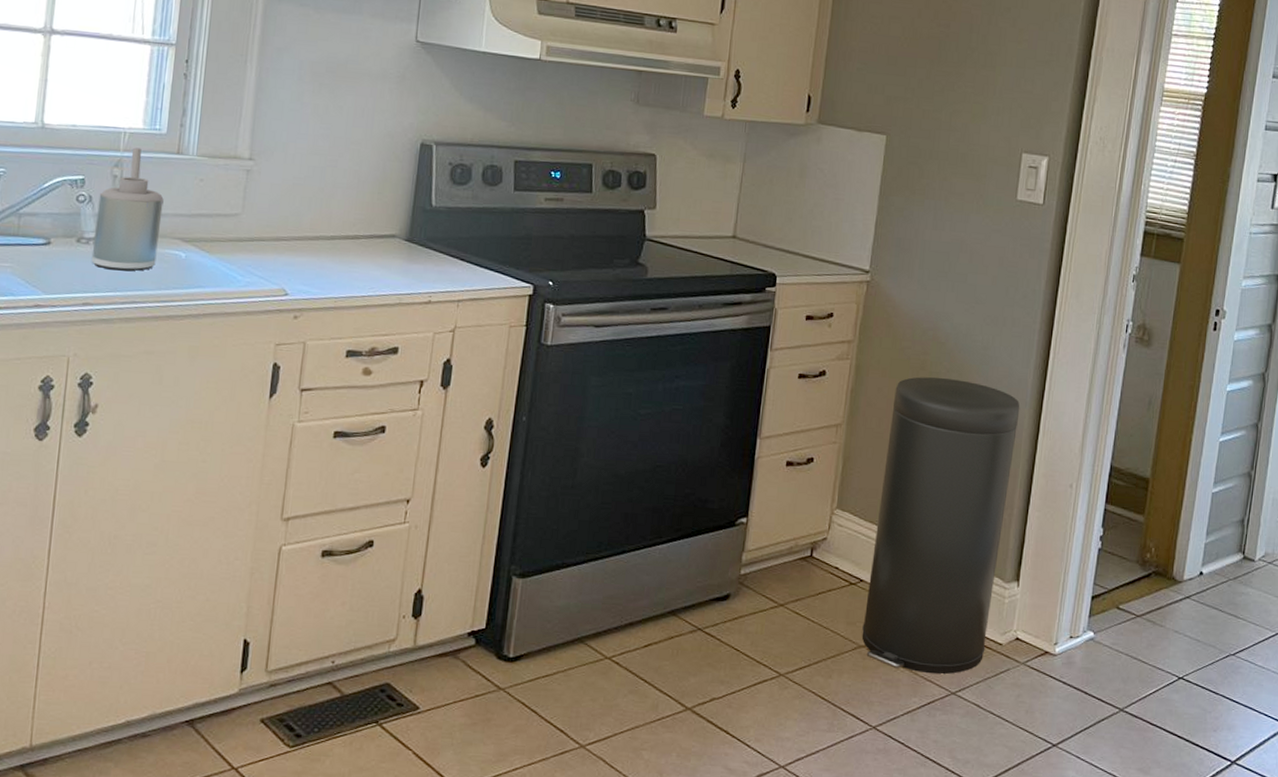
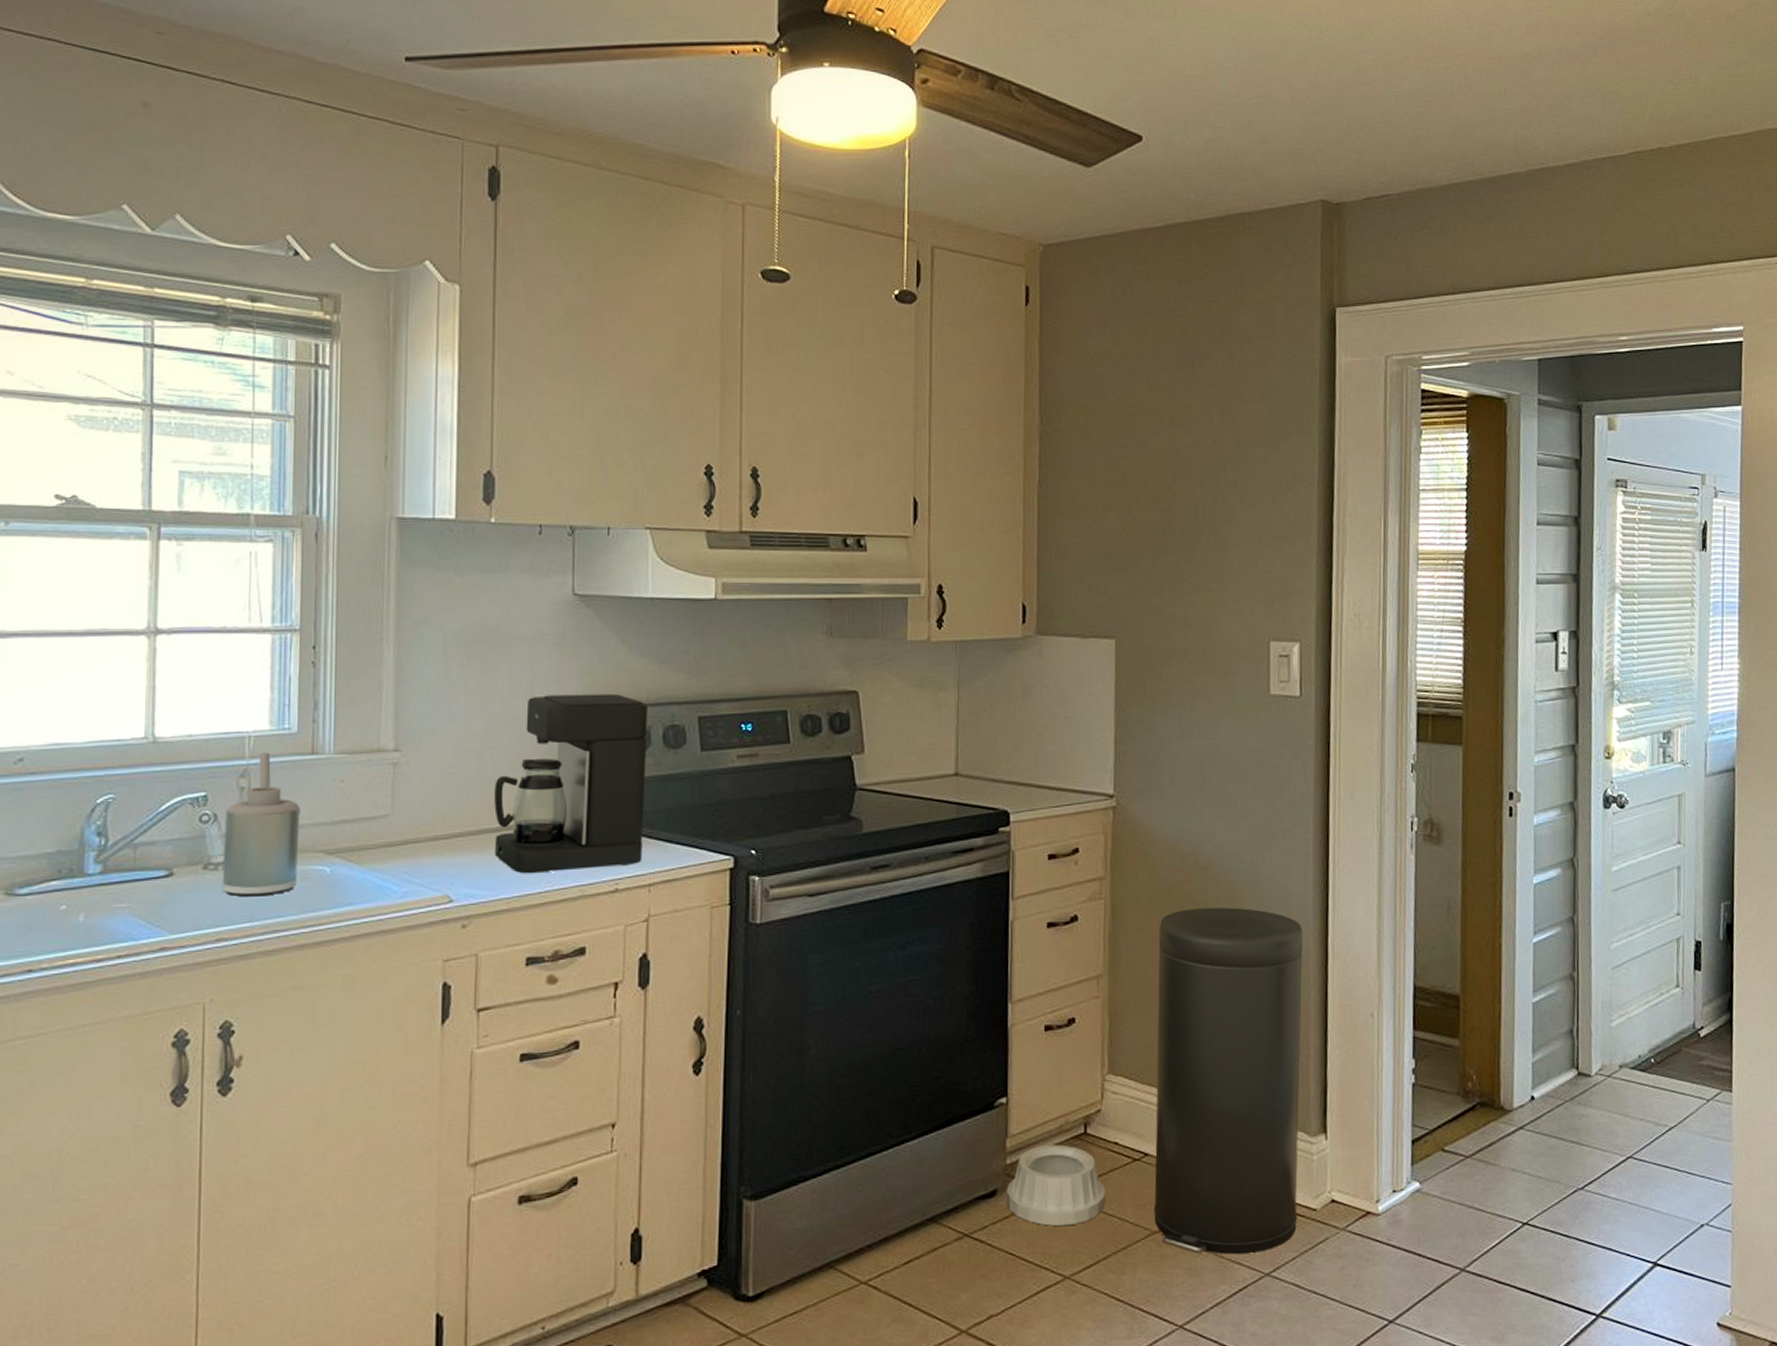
coffee maker: none [328,126,472,282] -> present [494,693,648,874]
pet bowl: none [737,562,823,632] -> present [1006,1144,1105,1227]

